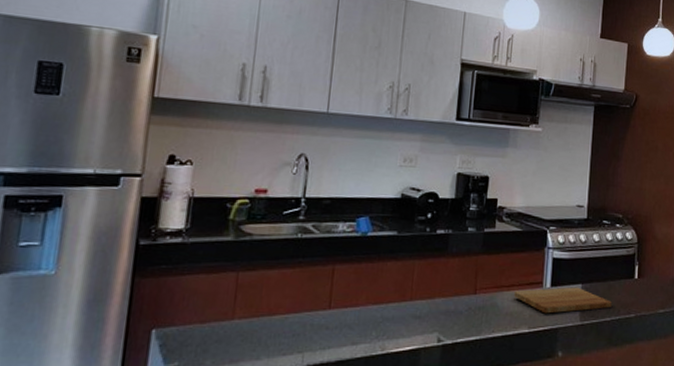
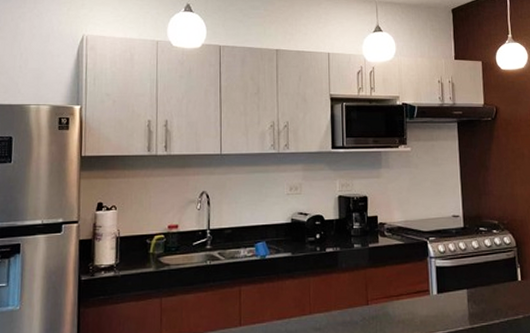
cutting board: present [514,287,612,314] -> none [403,292,499,320]

